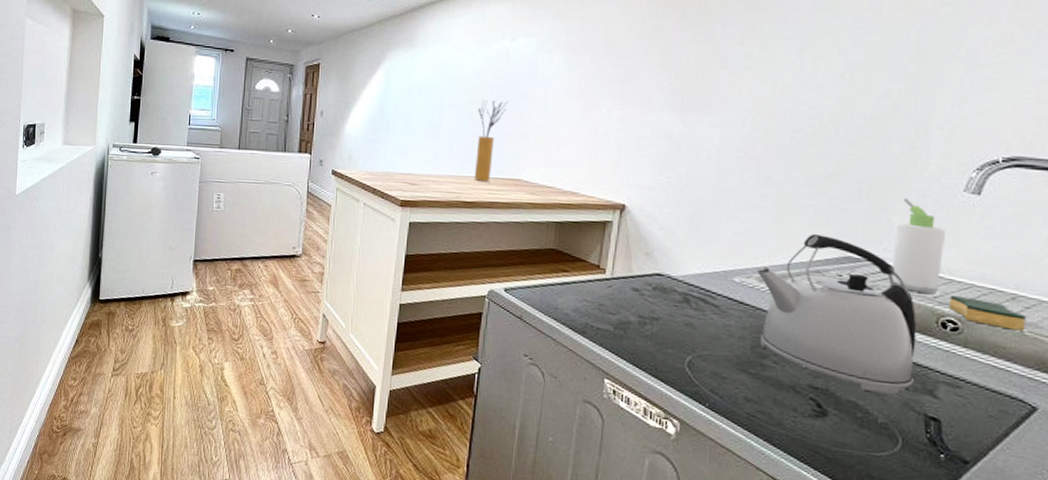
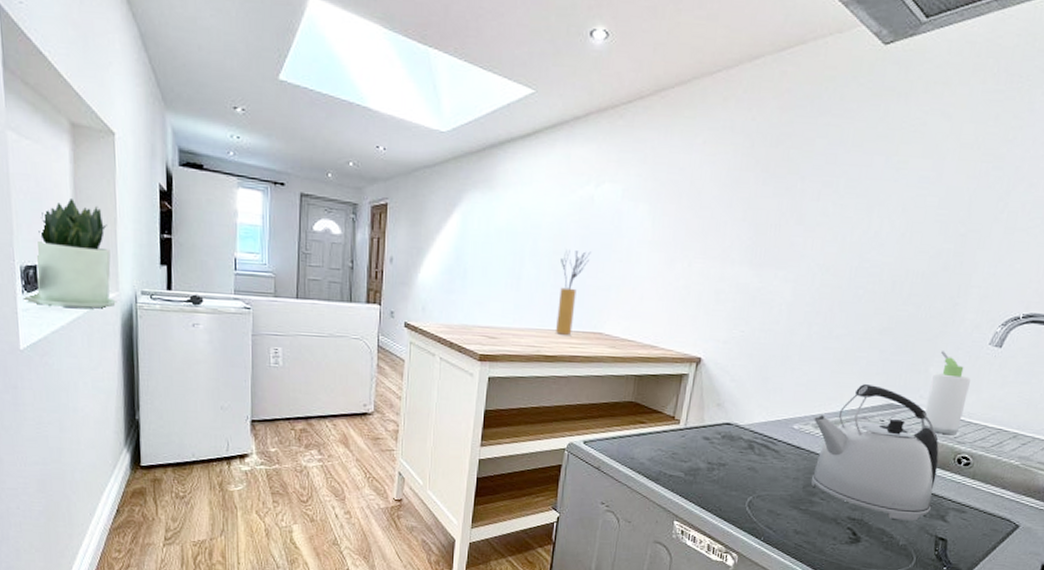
planter: none [22,69,94,160] -> present [22,199,118,309]
sponge: present [949,295,1026,331] -> none [965,435,1022,464]

